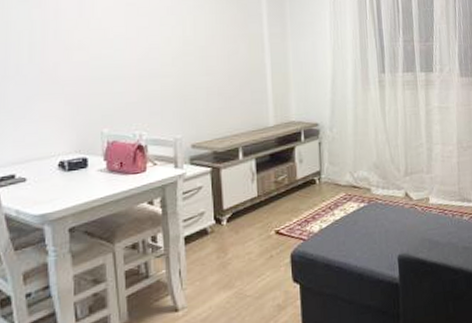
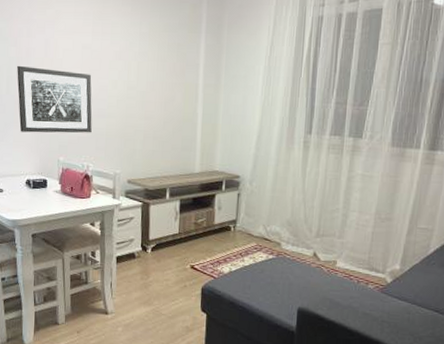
wall art: none [42,29,143,105] -> present [17,65,92,133]

